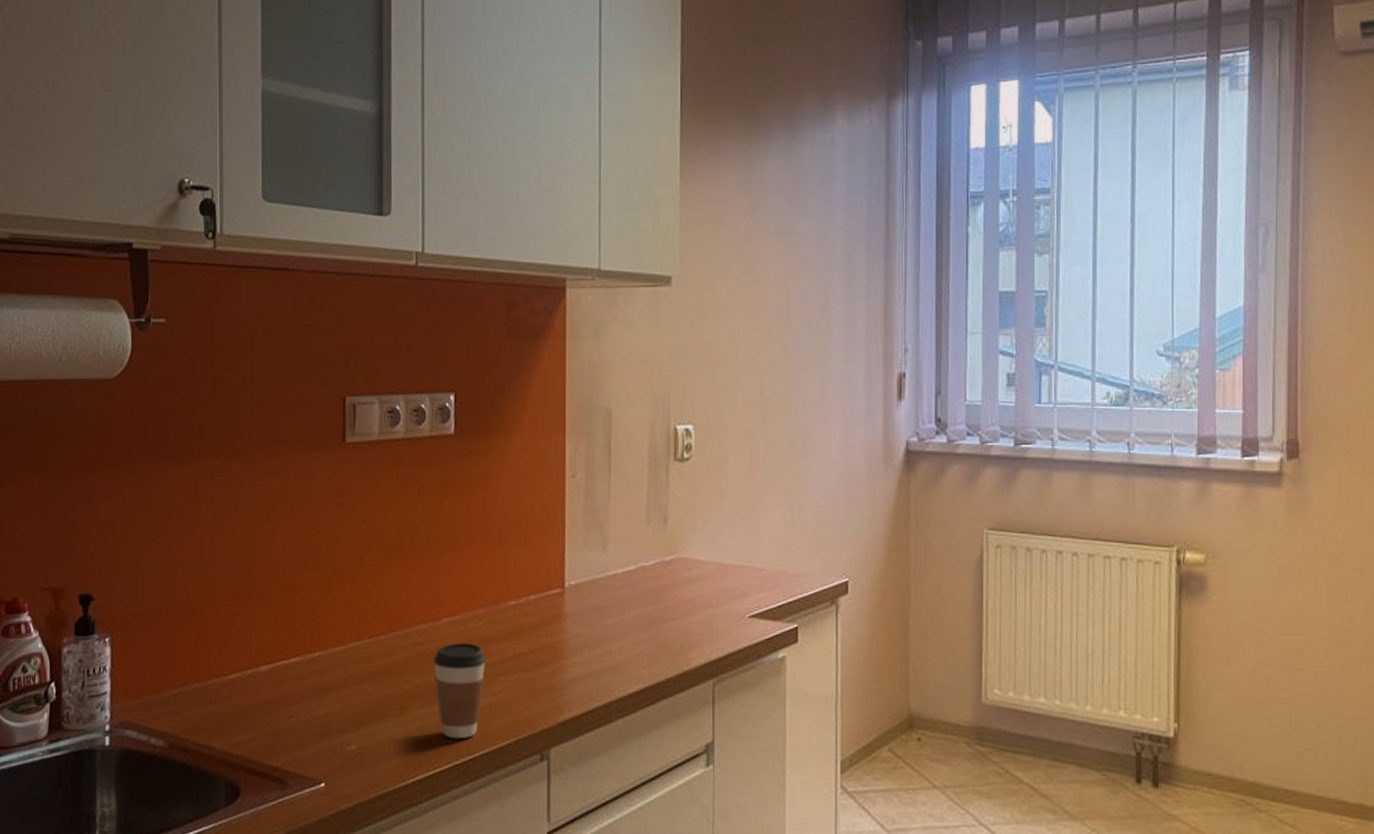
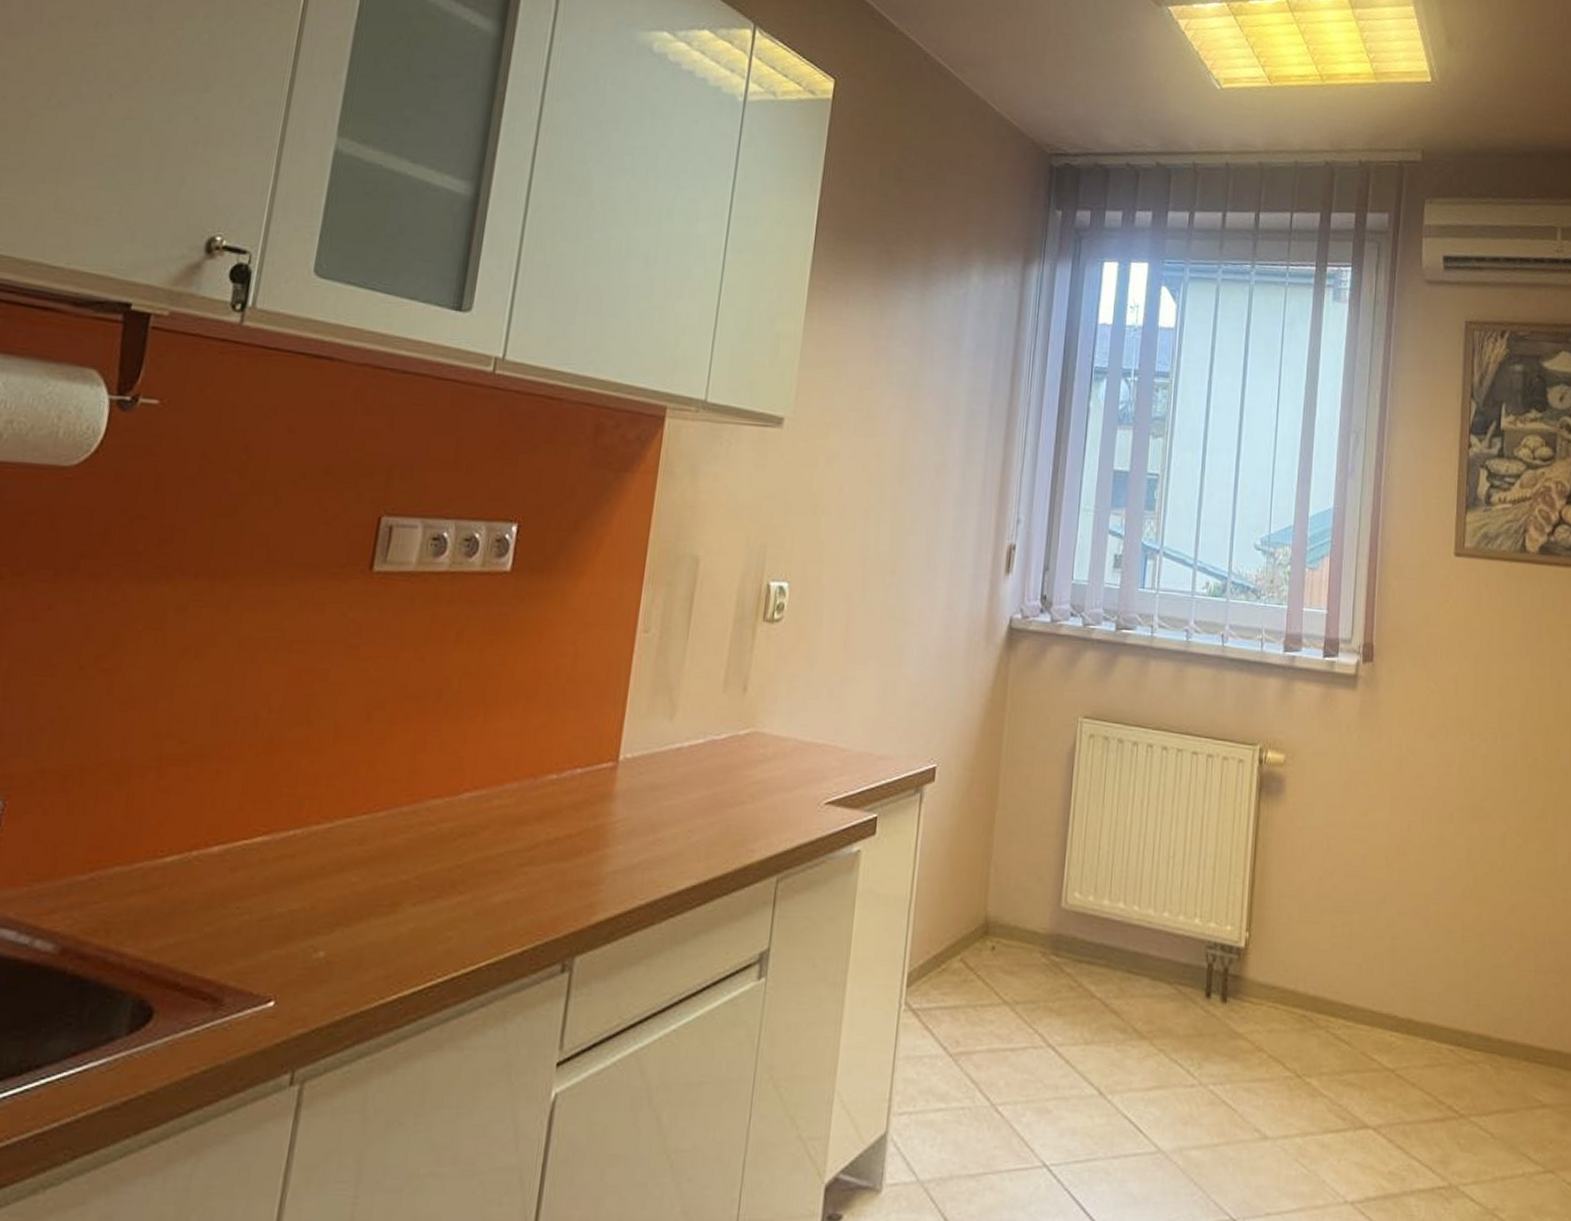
coffee cup: present [433,643,486,739] -> none [440,824,510,945]

